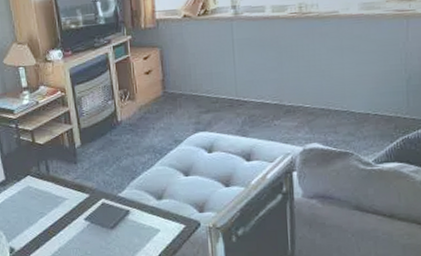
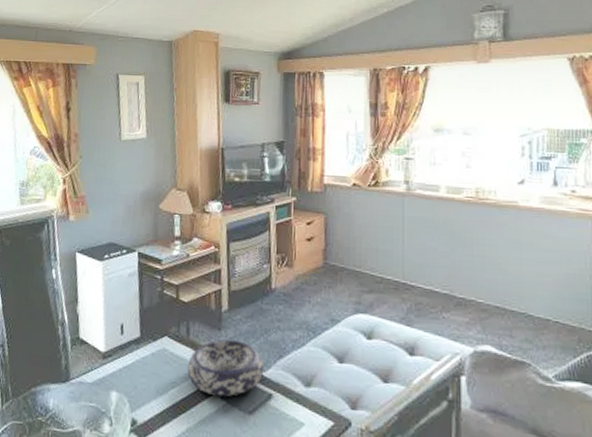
decorative bowl: none [51,170,120,219] -> present [187,339,265,397]

